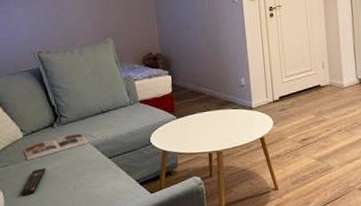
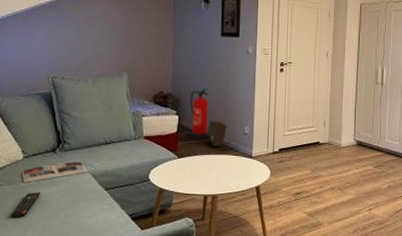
fire extinguisher: none [180,44,204,98] -> present [189,88,209,140]
rock: none [202,76,223,103] -> present [207,121,228,147]

